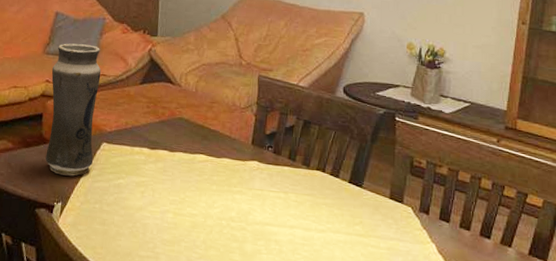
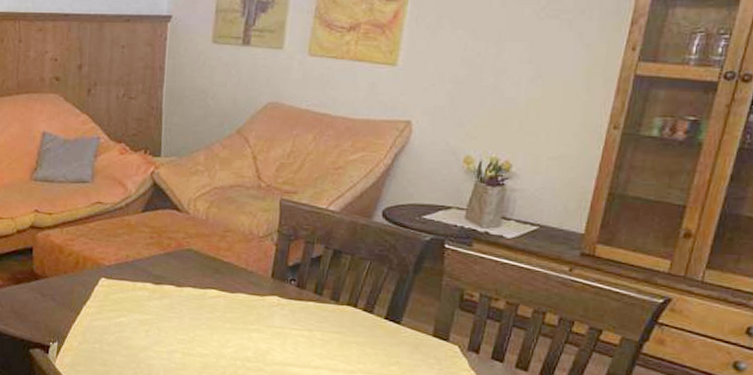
vase: present [45,43,101,176] -> none [38,167,97,315]

